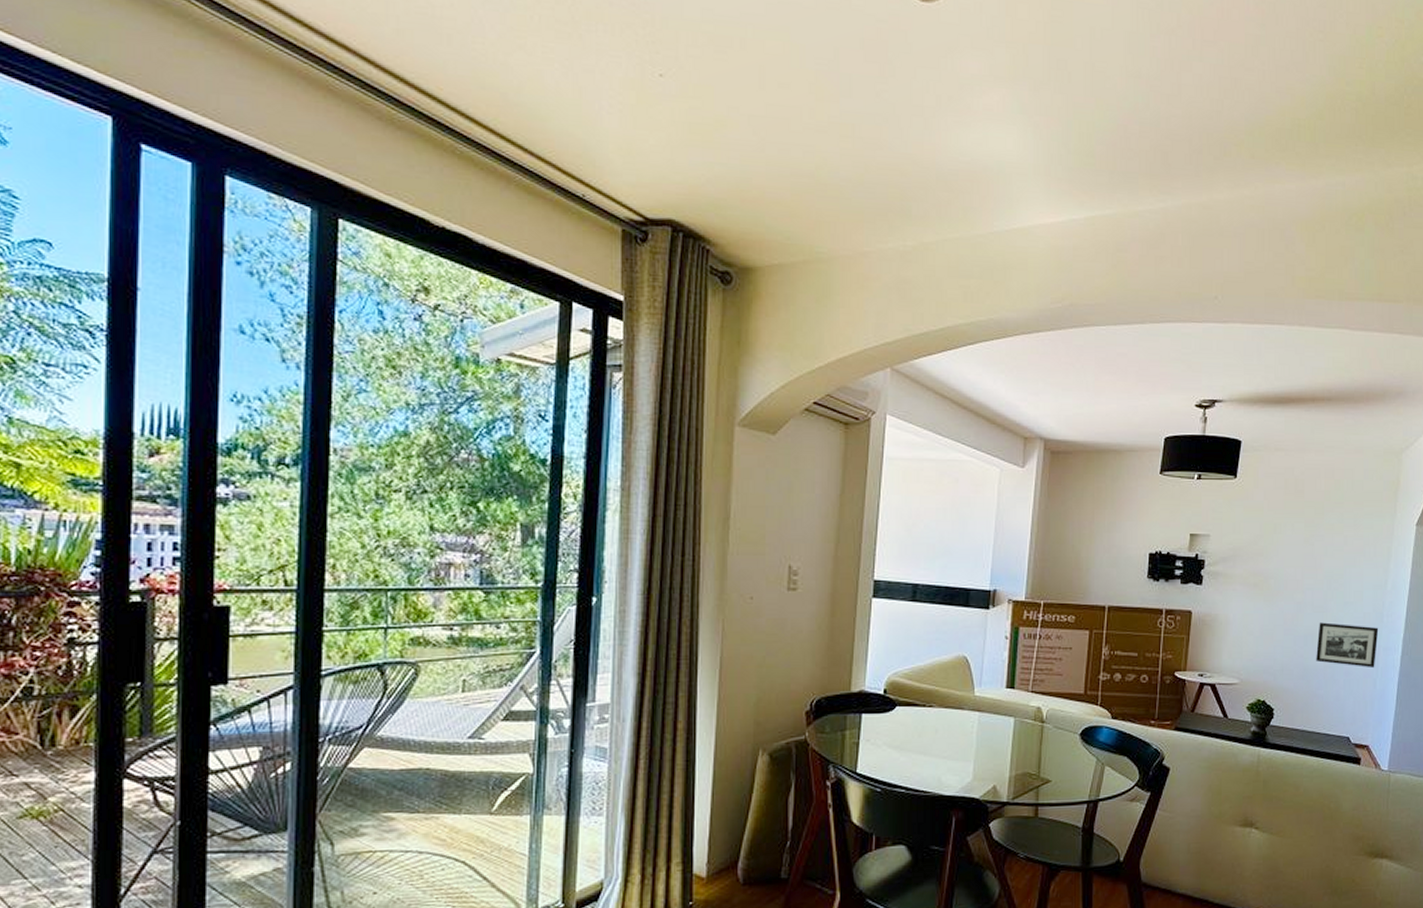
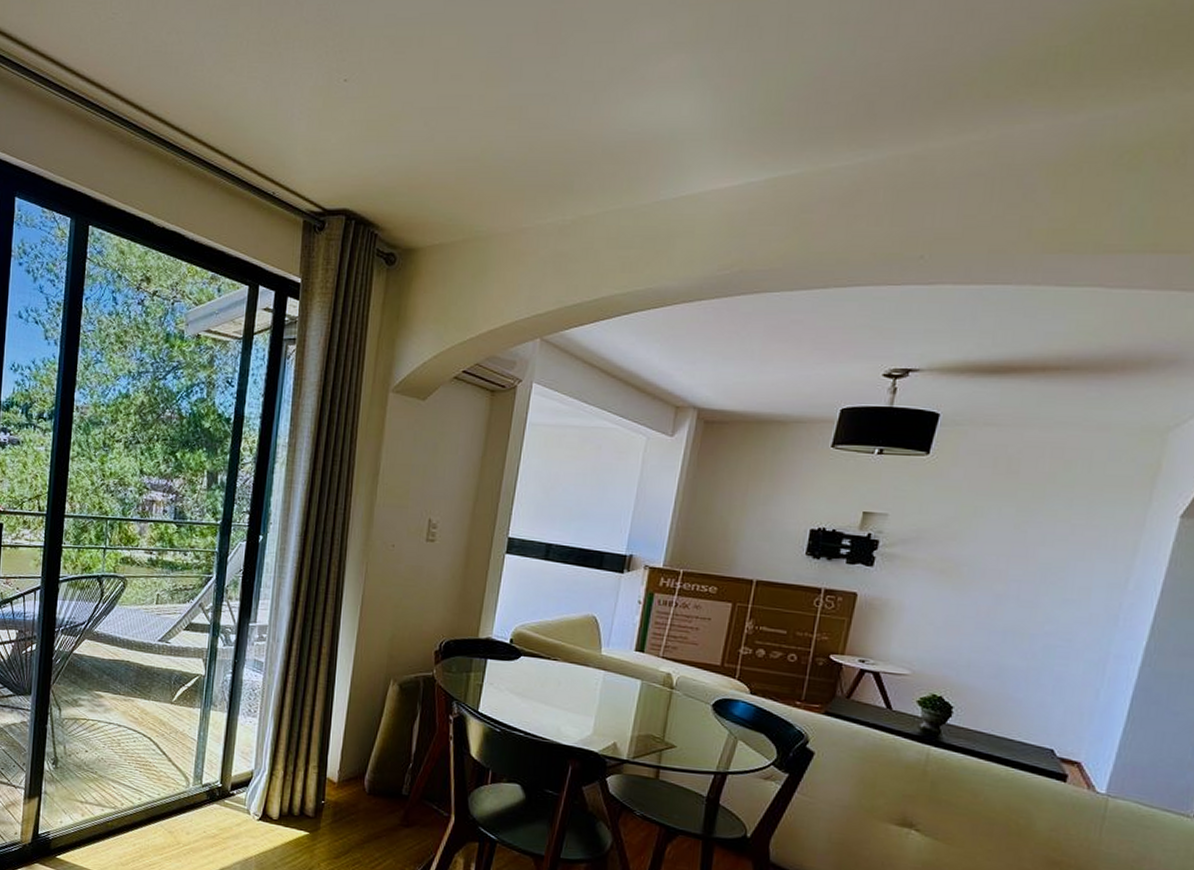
picture frame: present [1316,622,1379,669] -> none [1016,619,1110,677]

